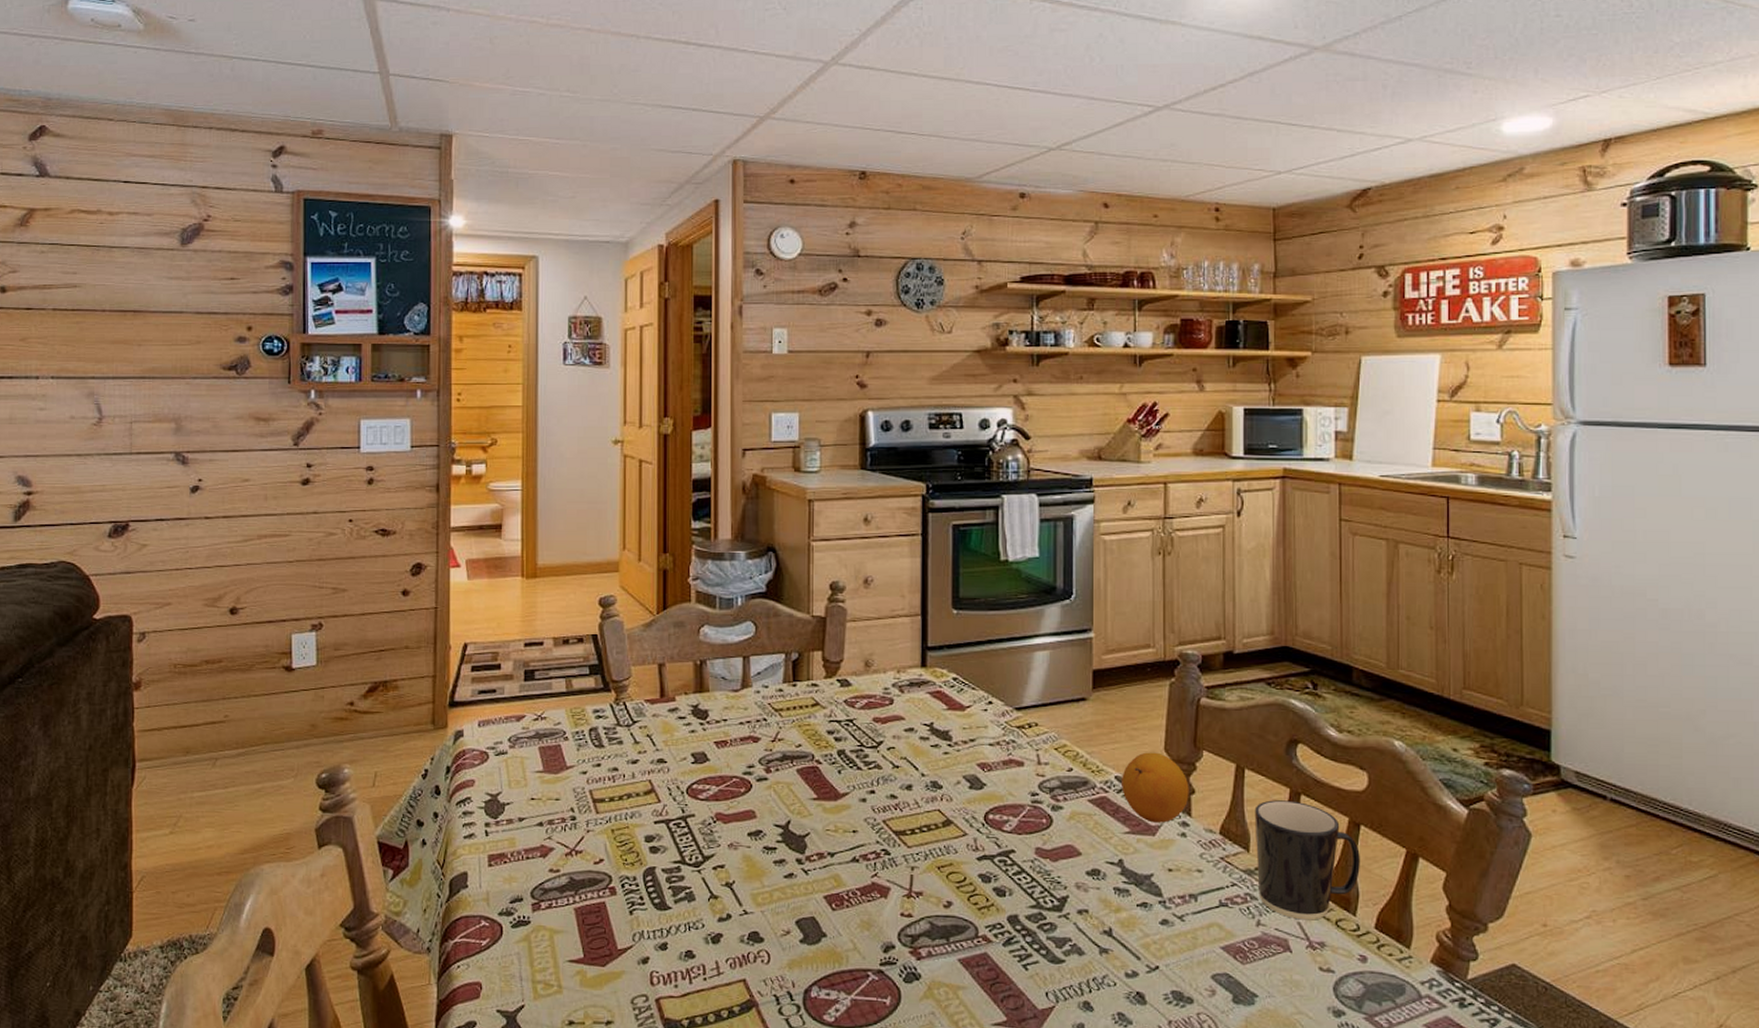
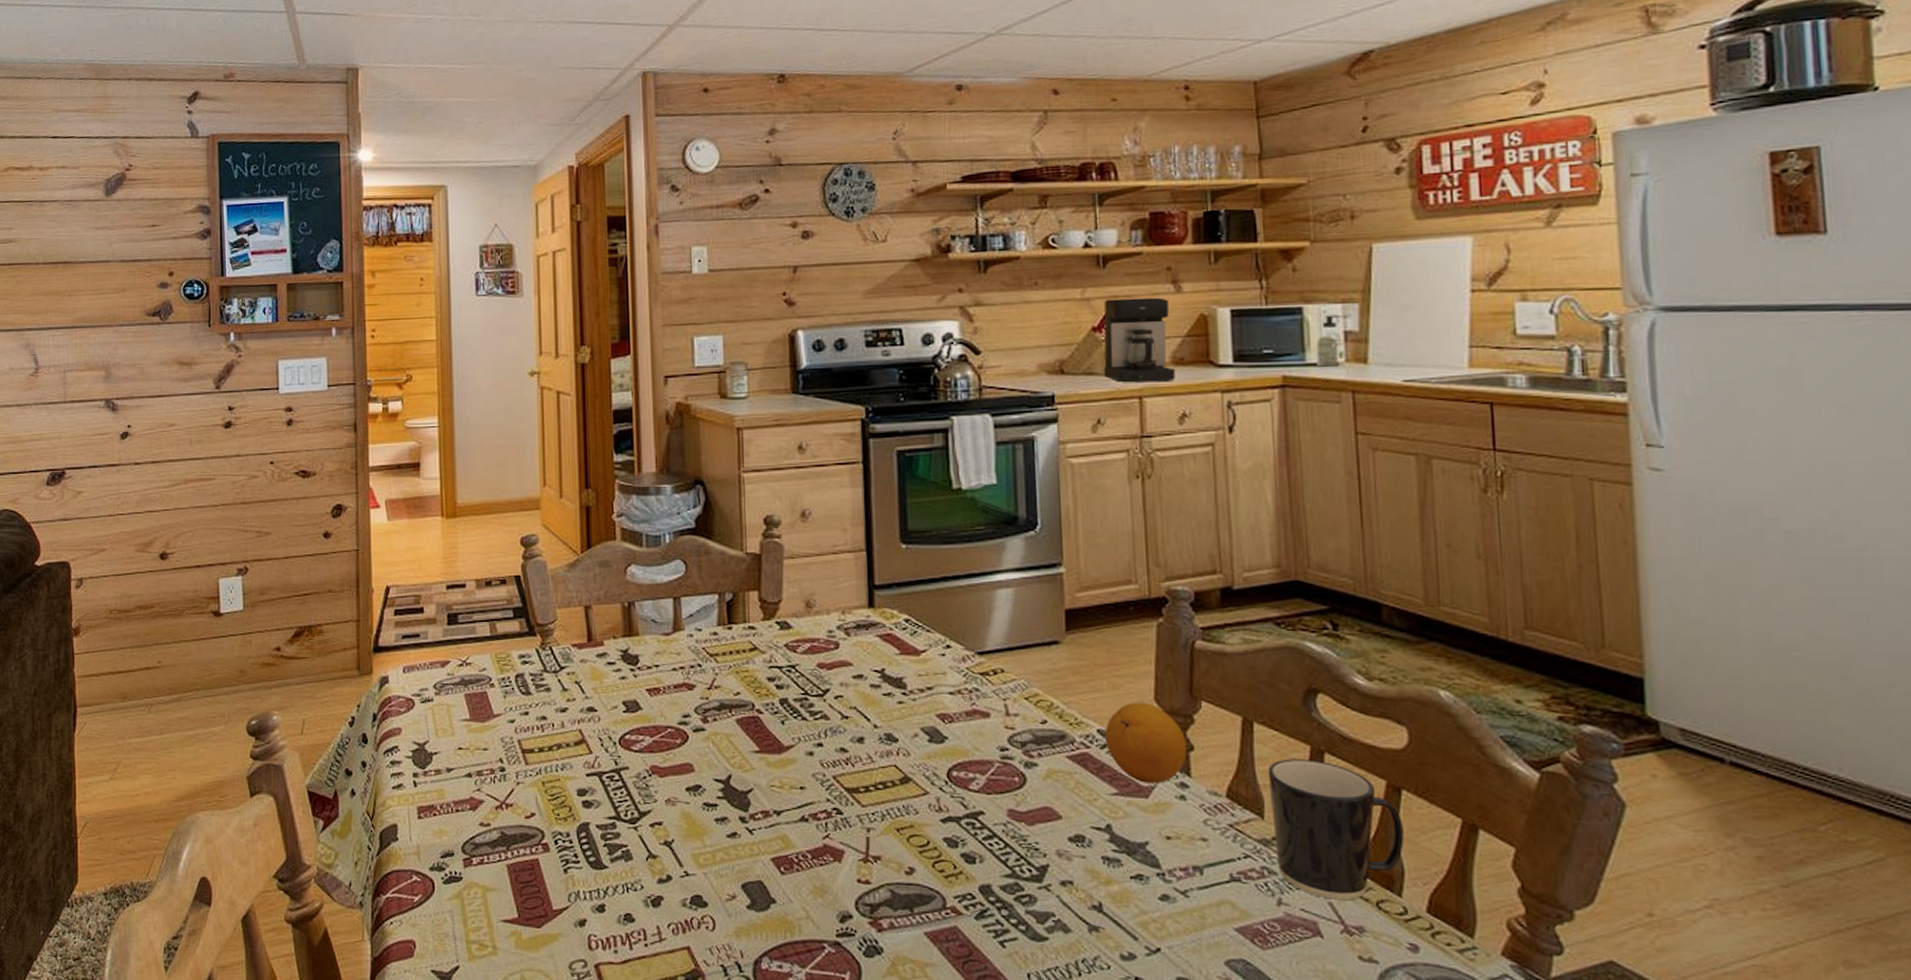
coffee maker: none [1136,395,1195,470] -> present [1103,297,1175,383]
soap dispenser: none [1312,417,1334,461] -> present [1316,314,1344,367]

